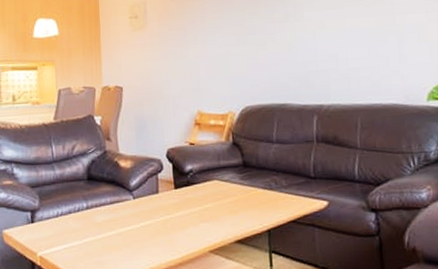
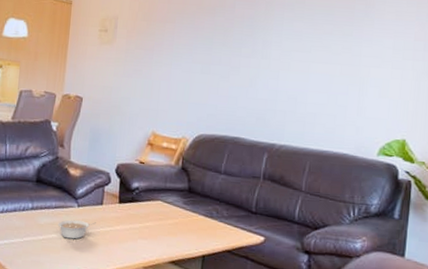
legume: none [115,212,154,234] -> present [58,219,96,240]

